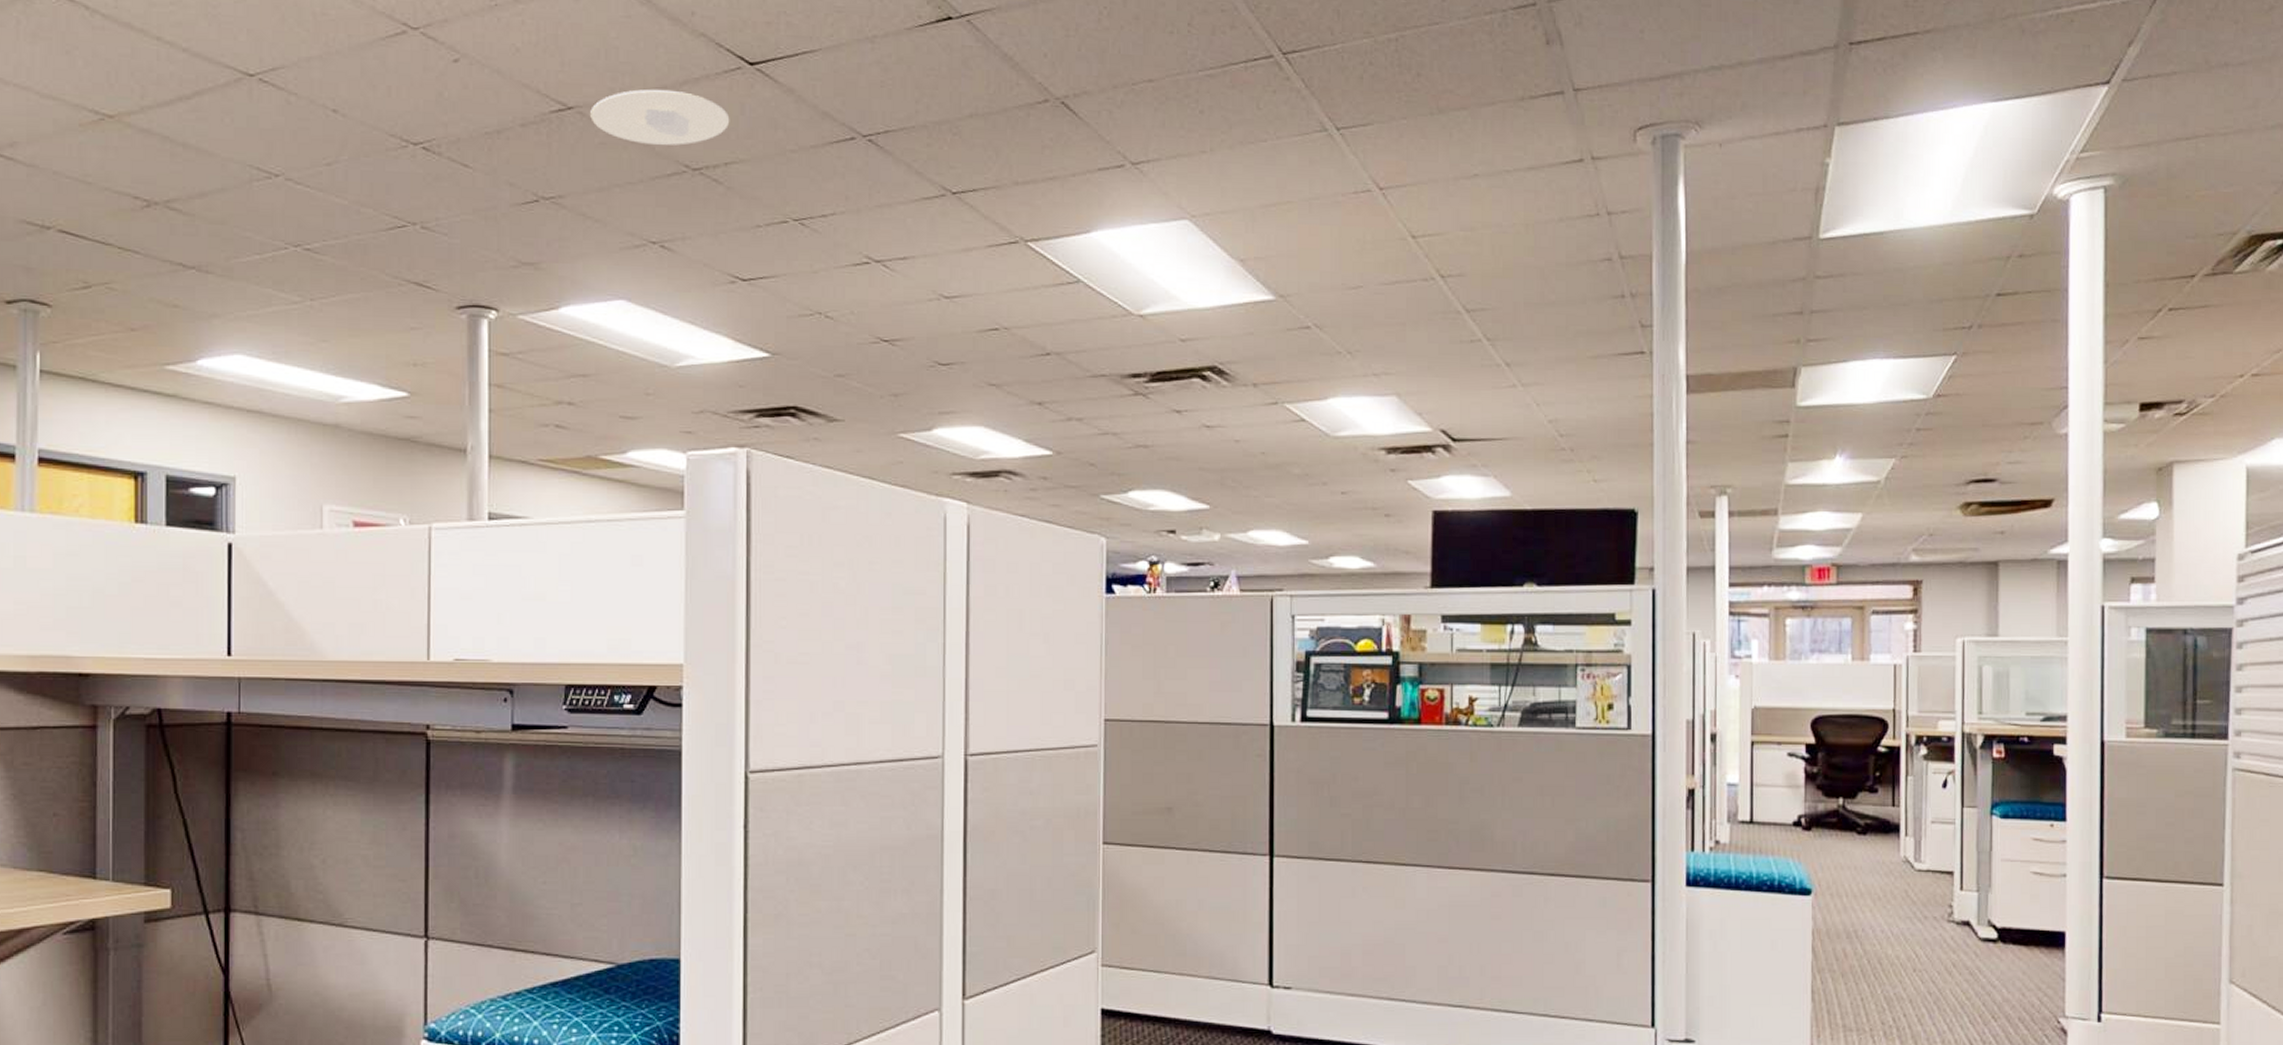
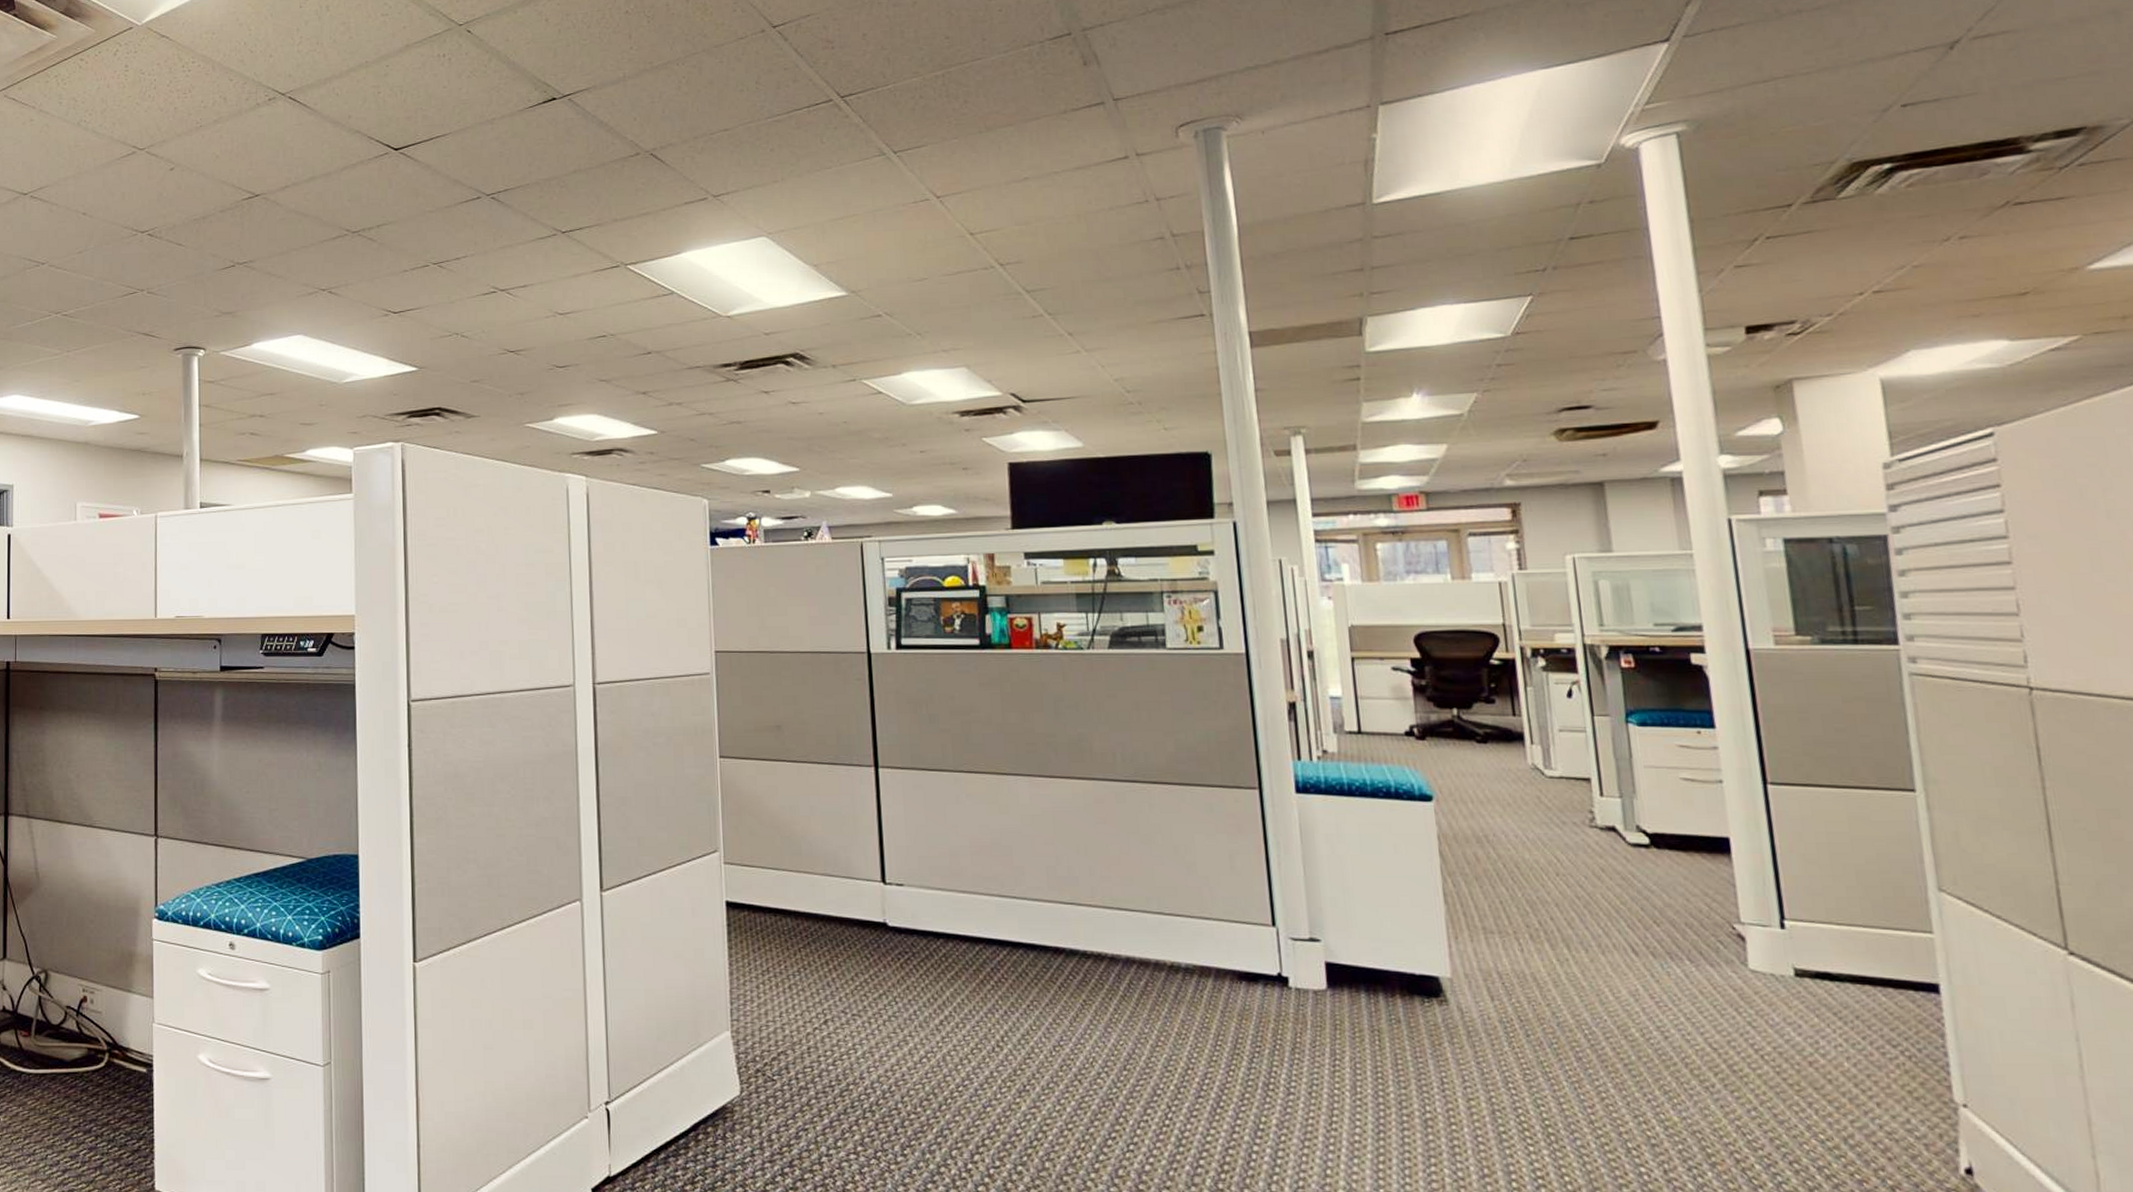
recessed light: present [590,89,730,146] -> none [273,174,381,217]

